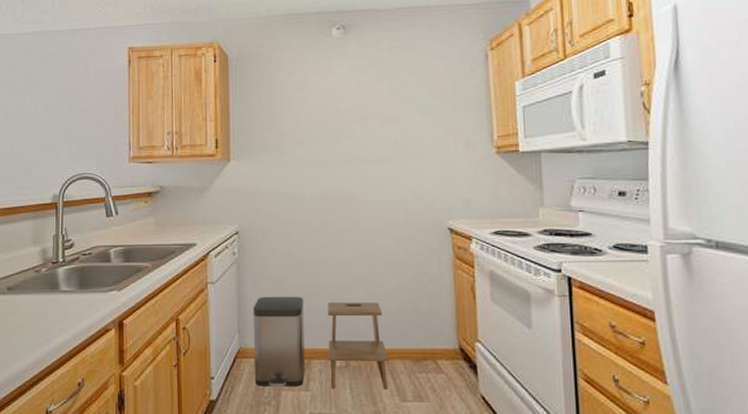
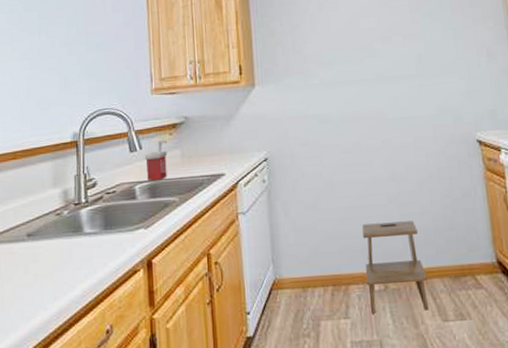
soap dispenser: none [121,207,142,245] -> present [145,140,167,180]
pedal bin: present [252,296,305,387] -> none [286,220,344,318]

